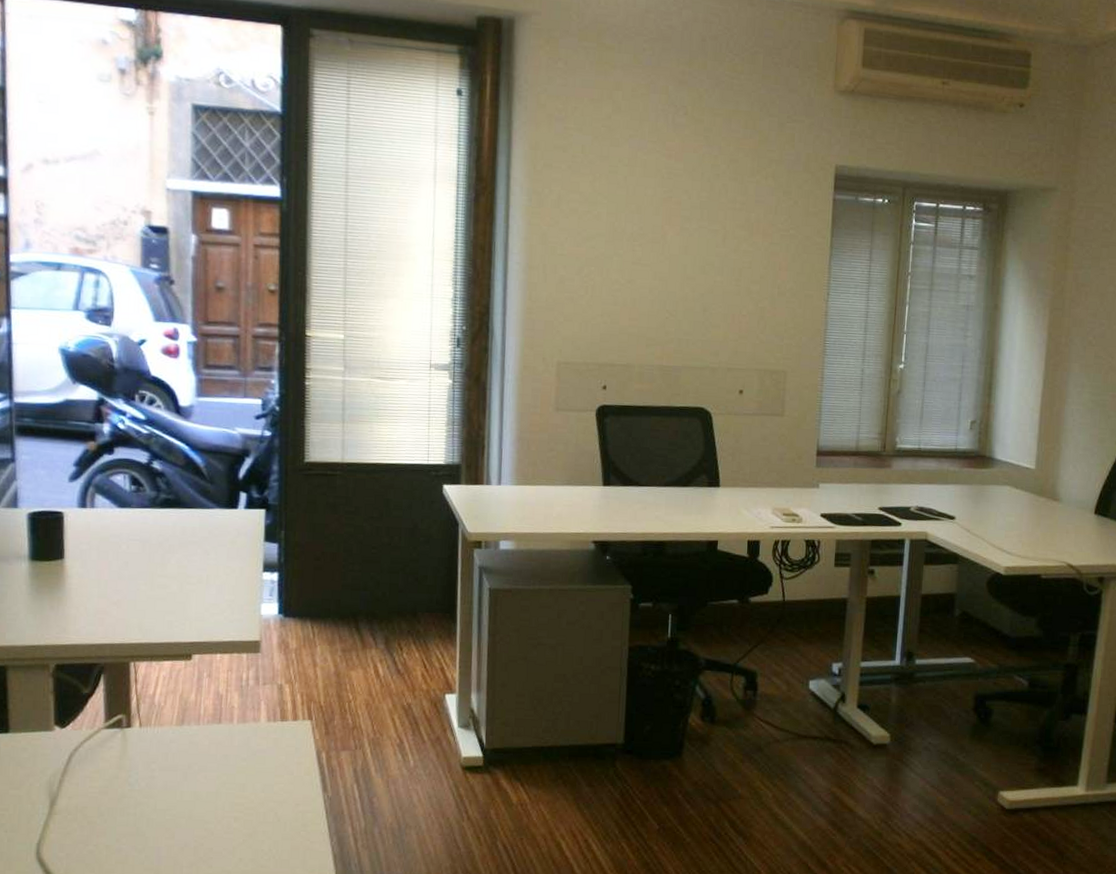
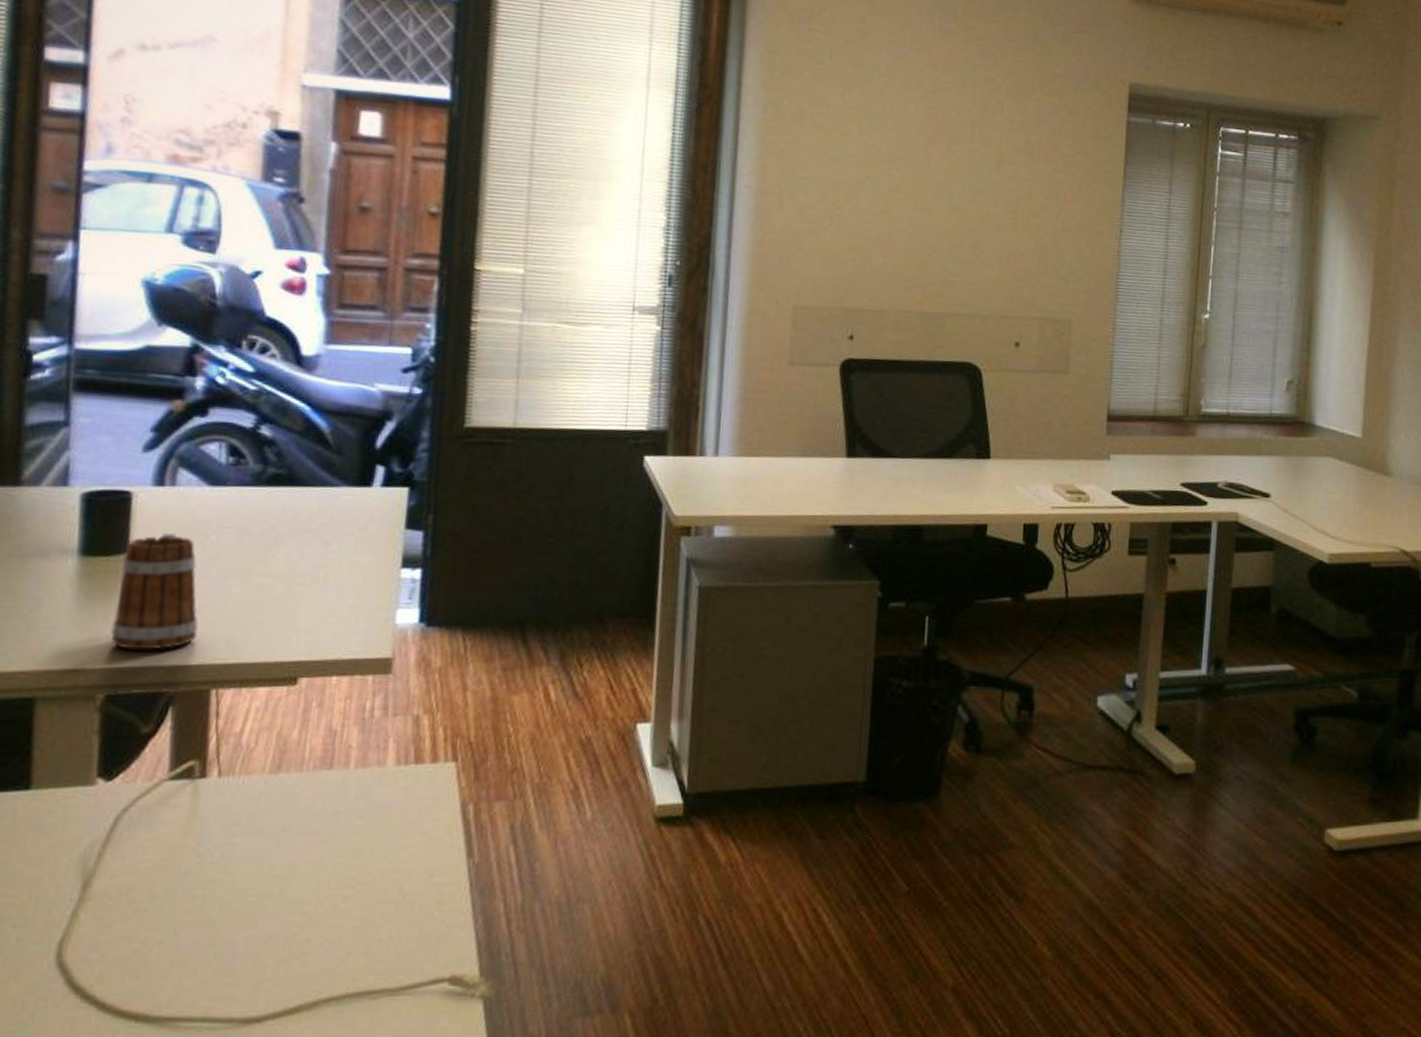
mug: none [56,544,118,632] -> present [111,533,199,650]

